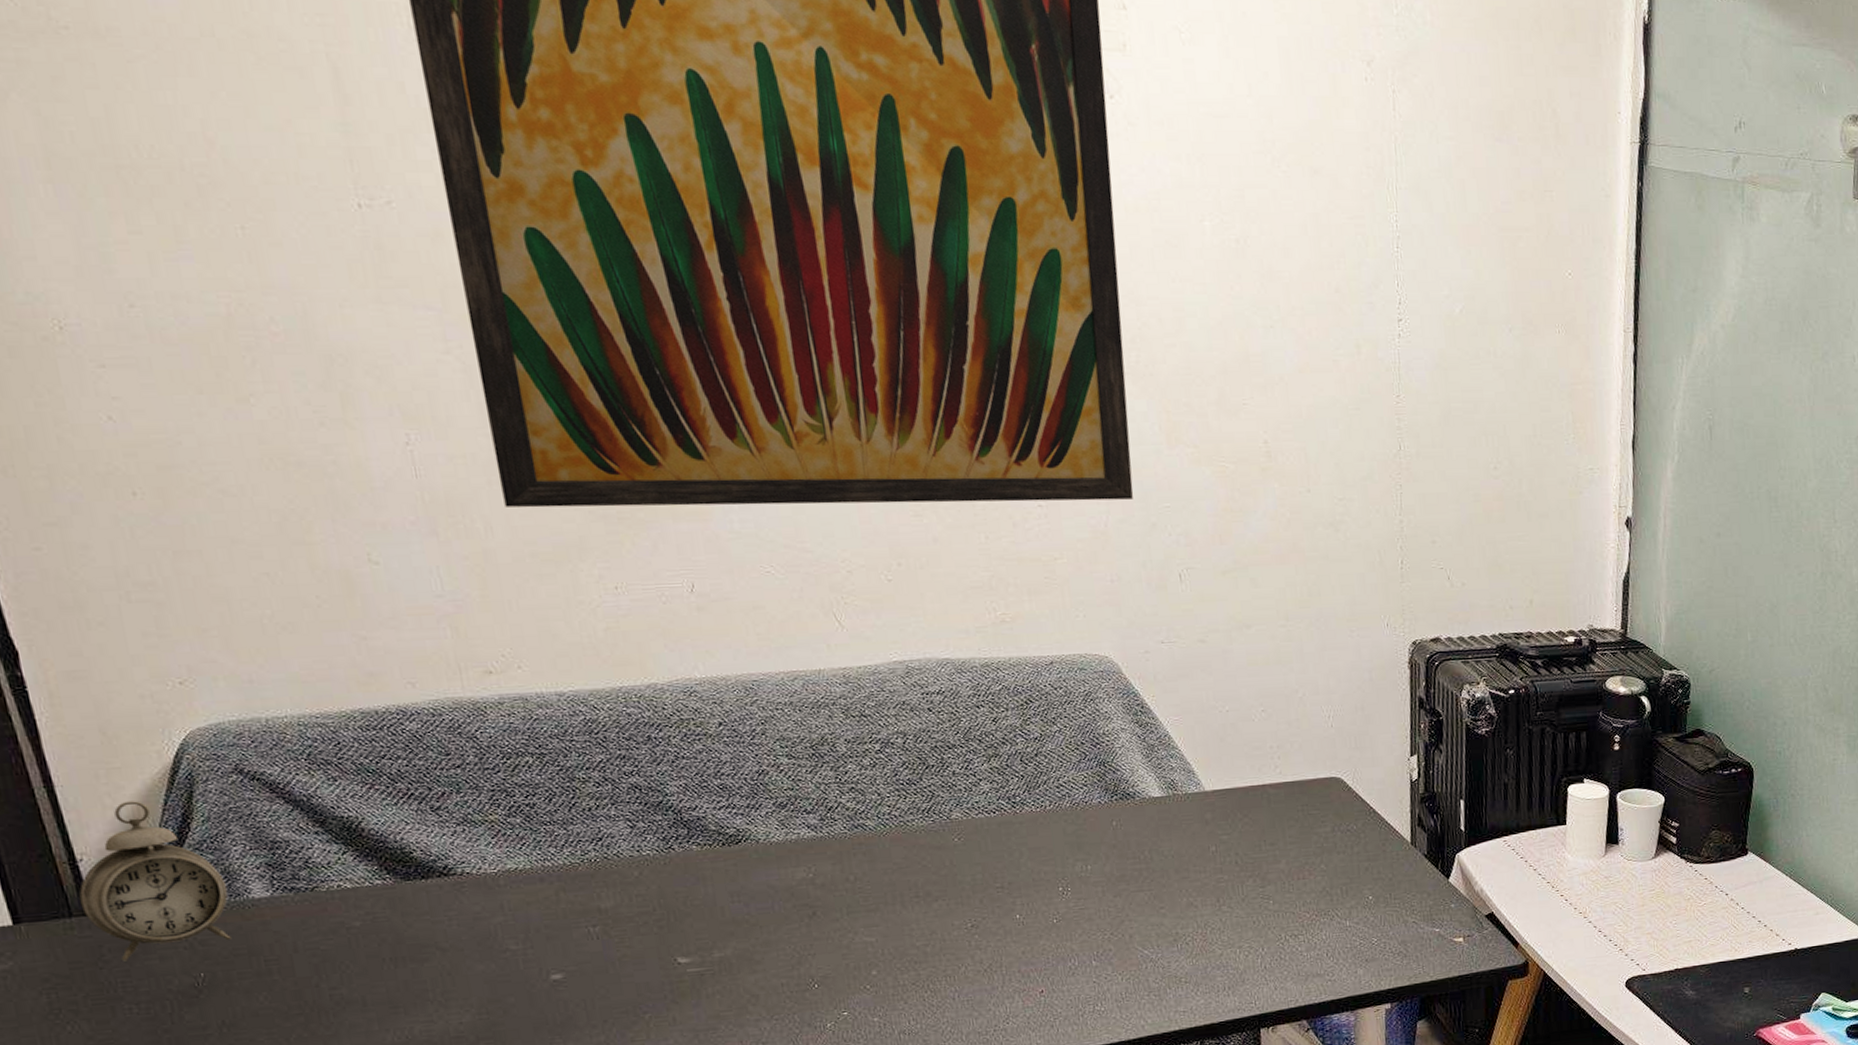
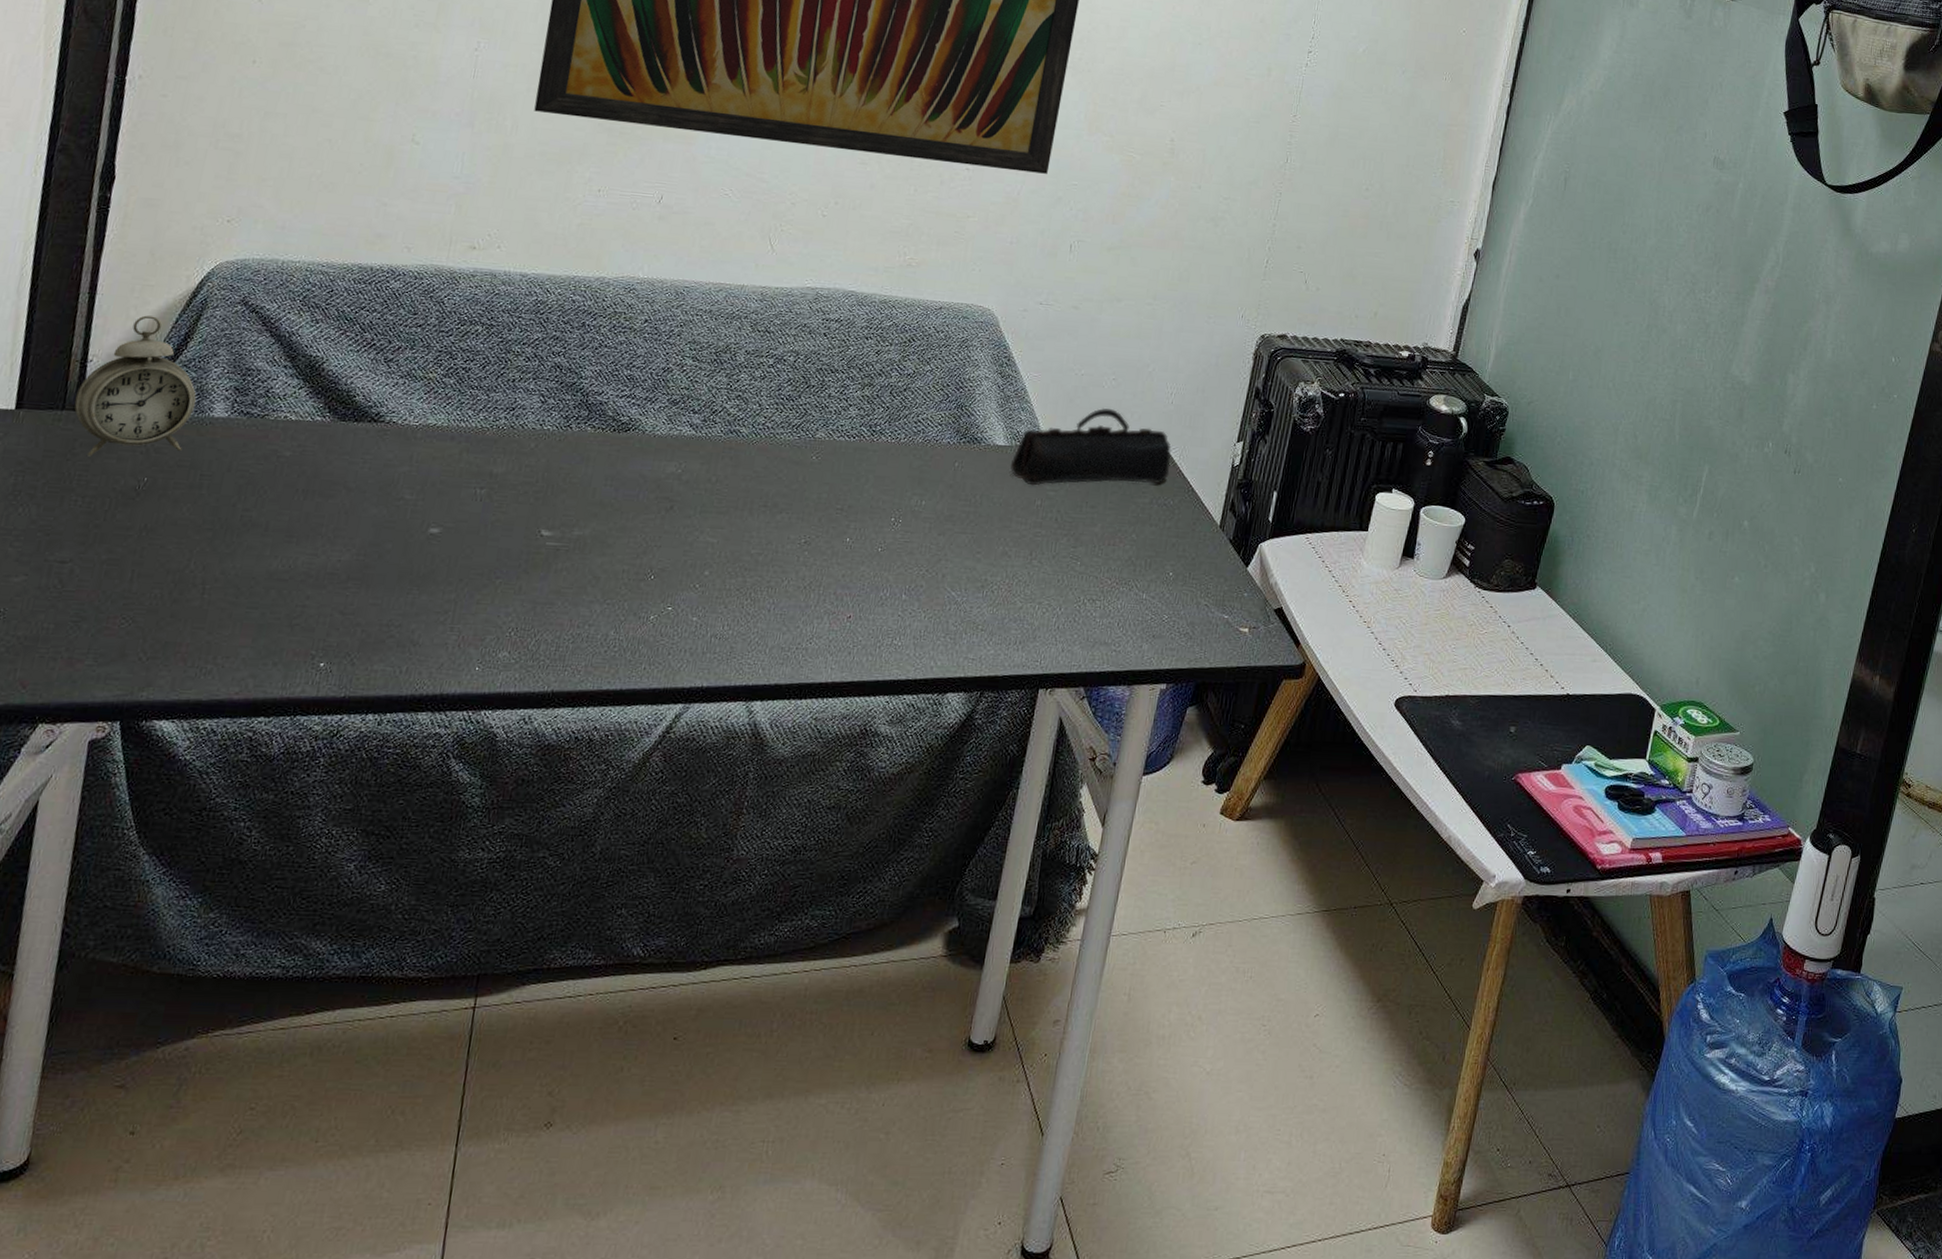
pencil case: none [1173,741,1346,833] -> present [1010,407,1172,486]

